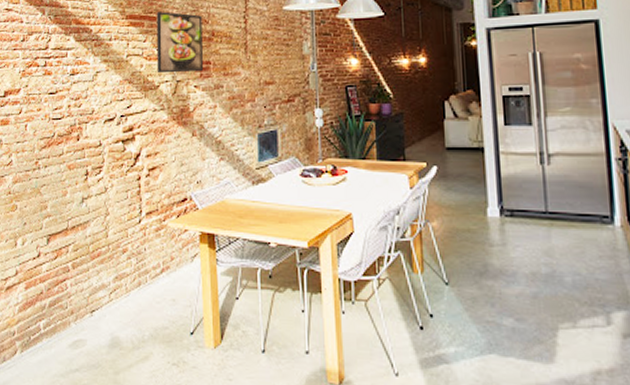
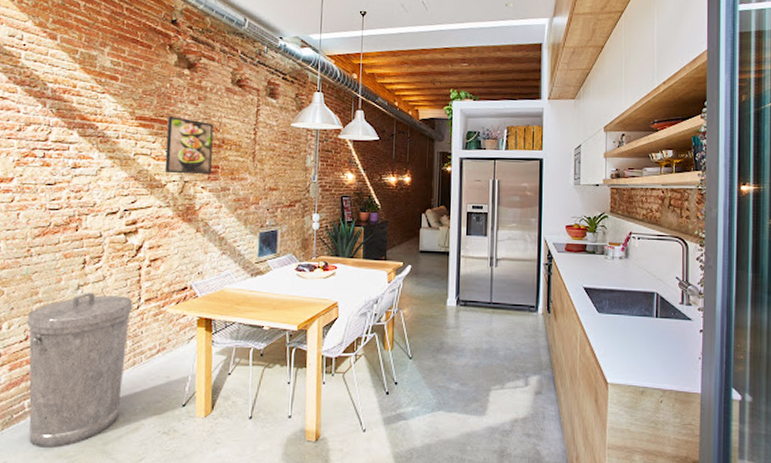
trash can: none [38,205,135,374] -> present [26,292,133,448]

